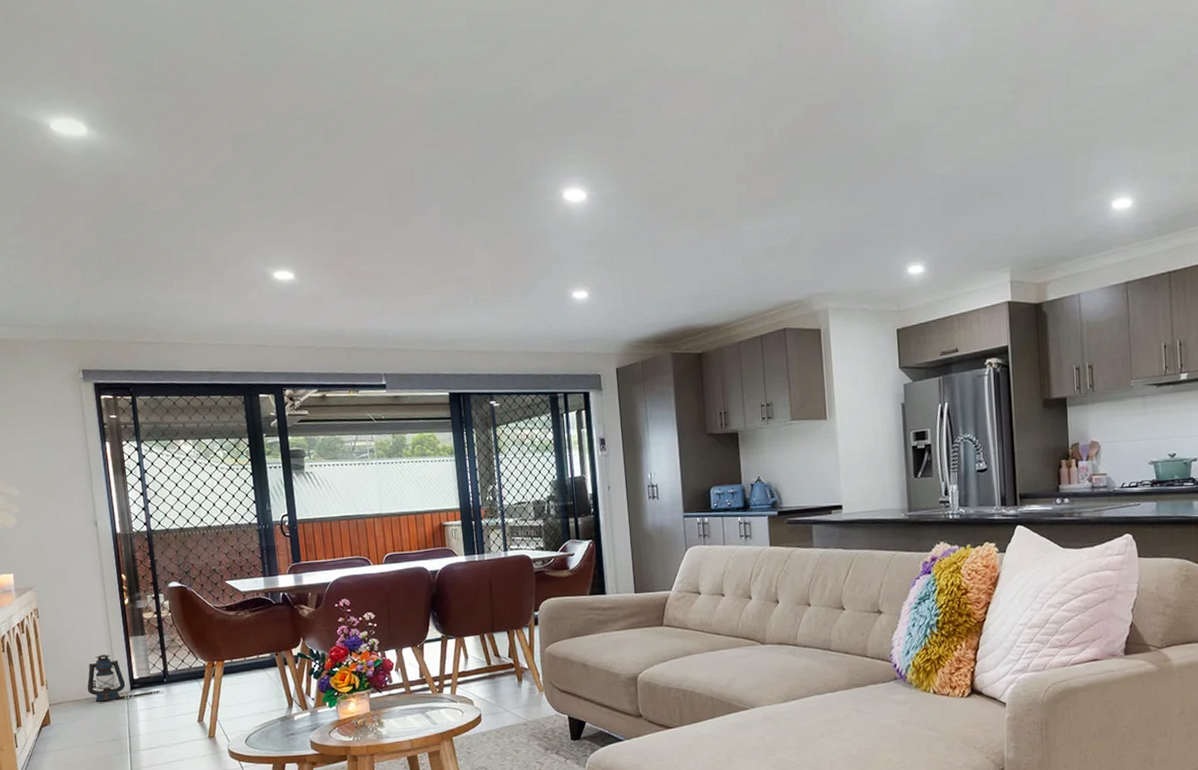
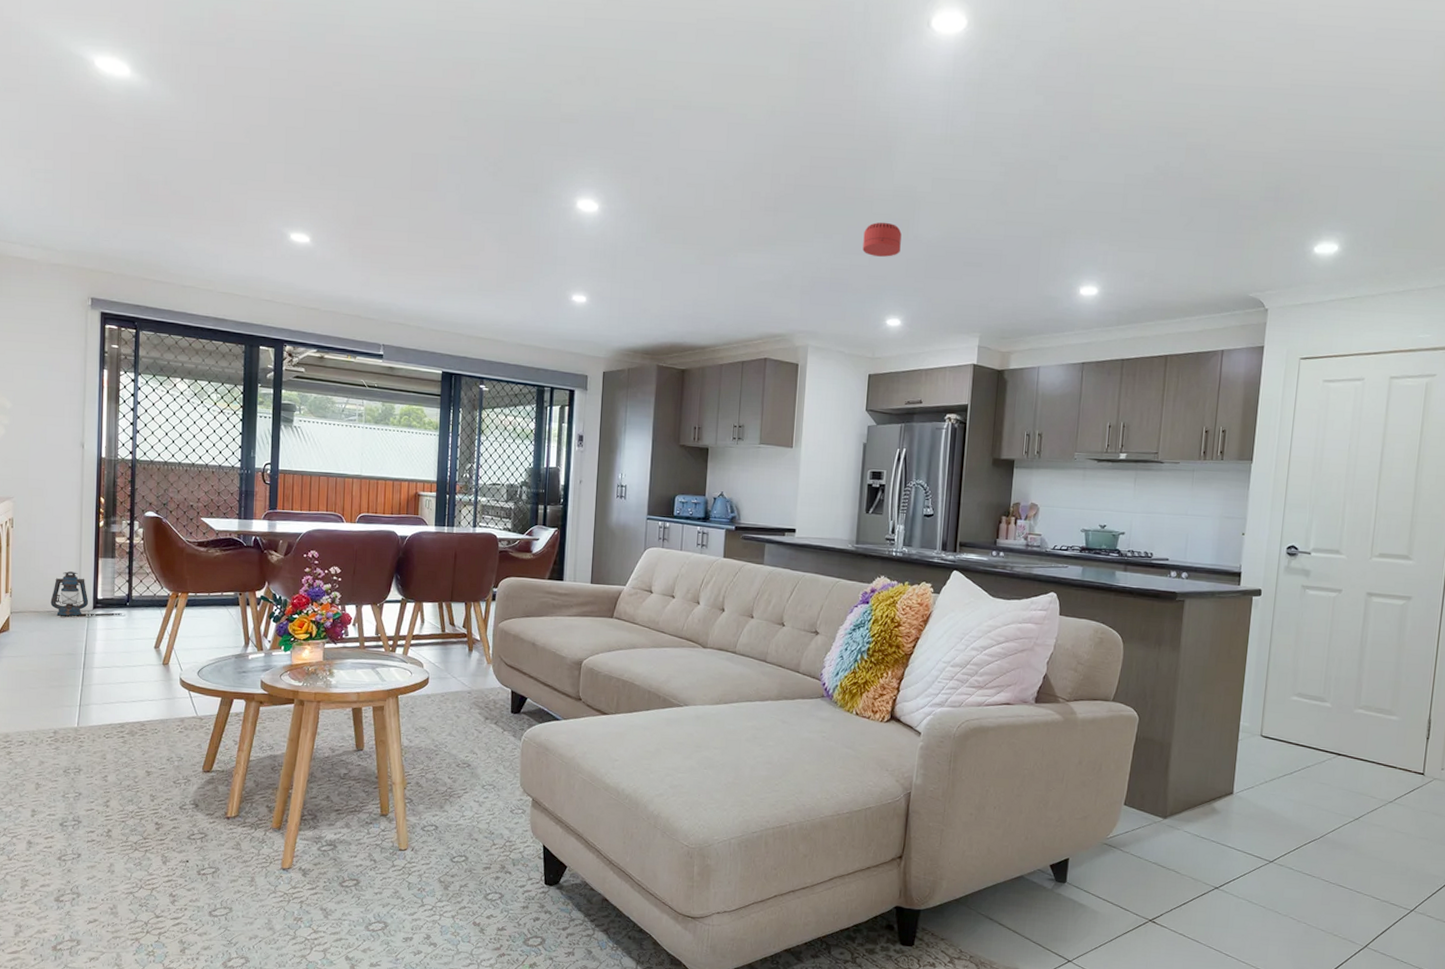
smoke detector: none [870,163,912,202] -> present [862,222,902,257]

